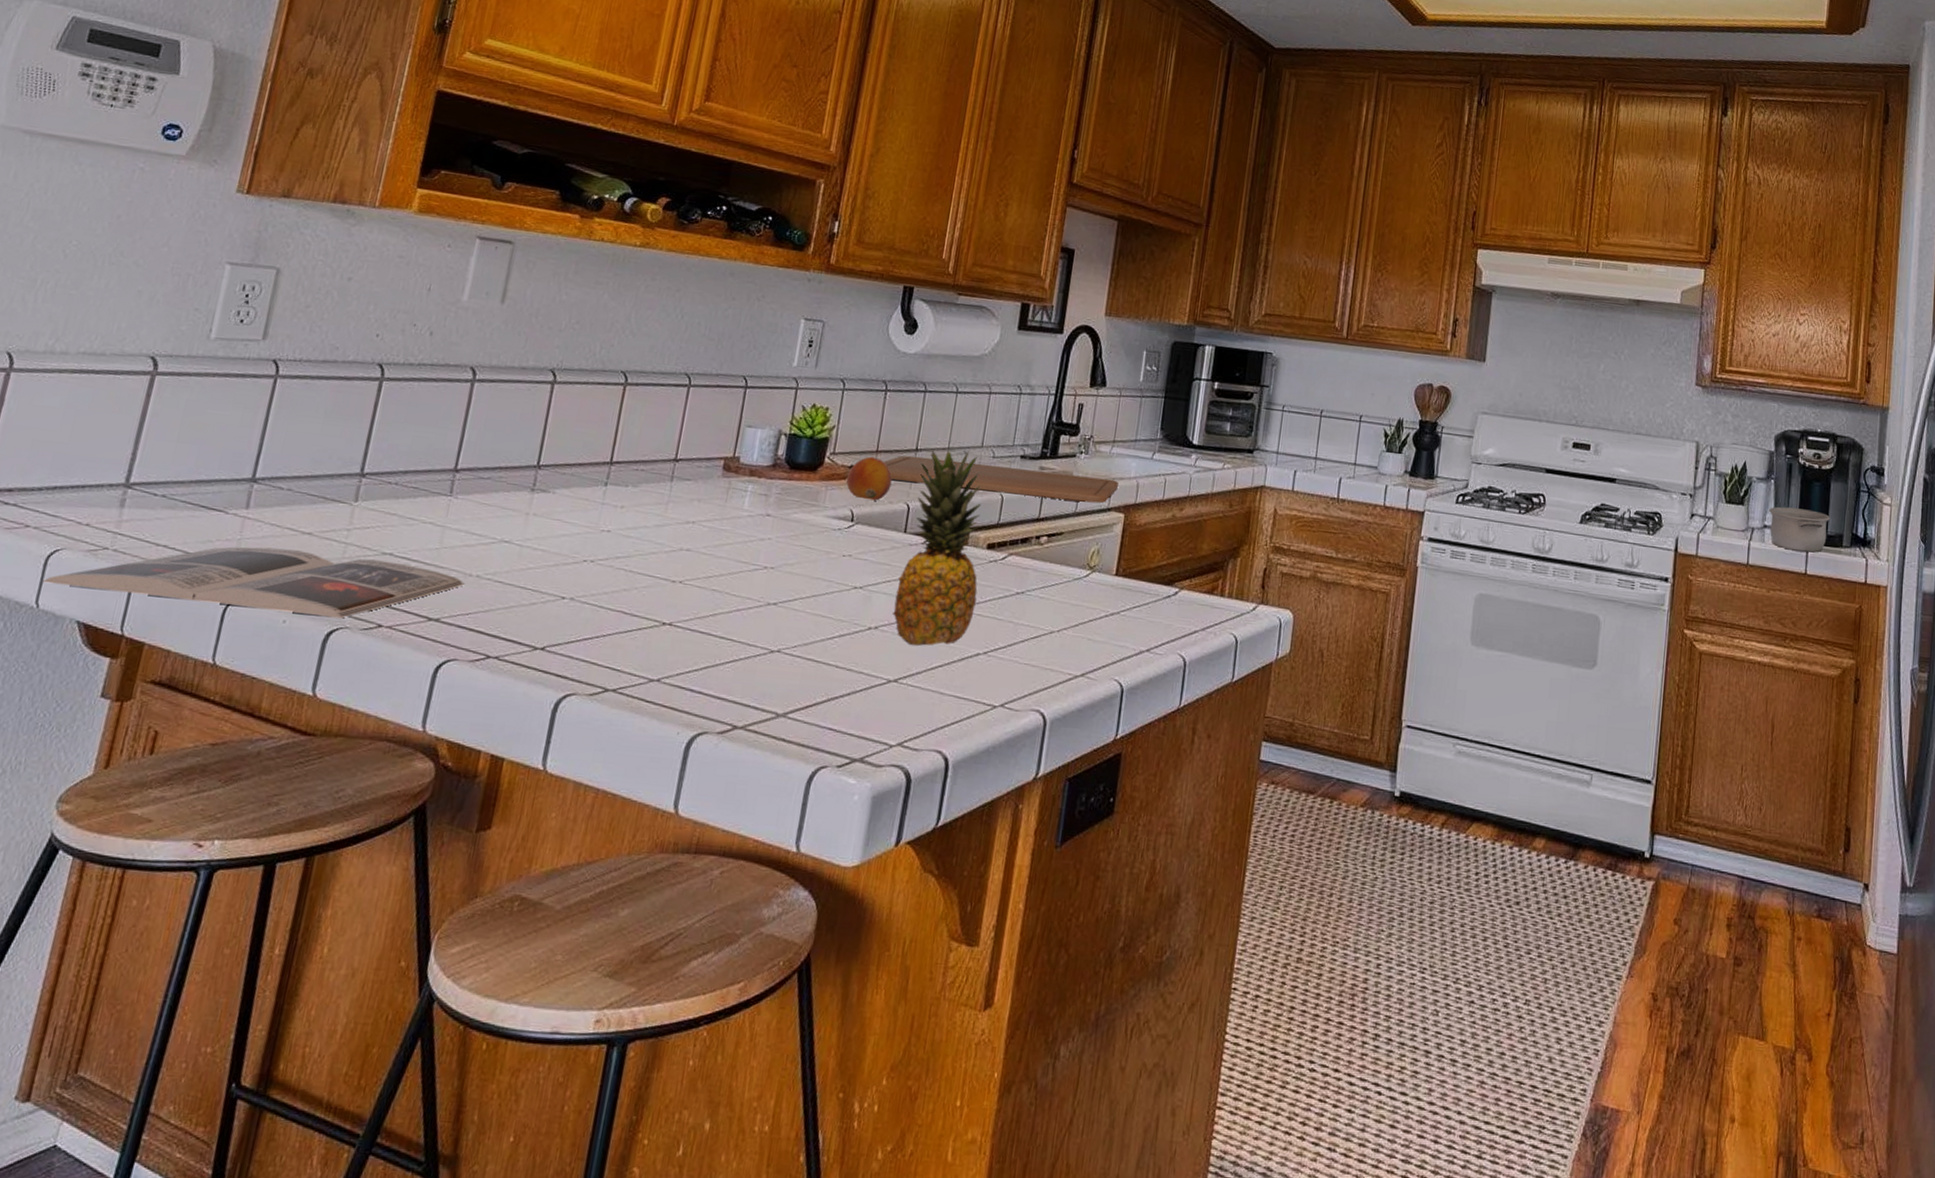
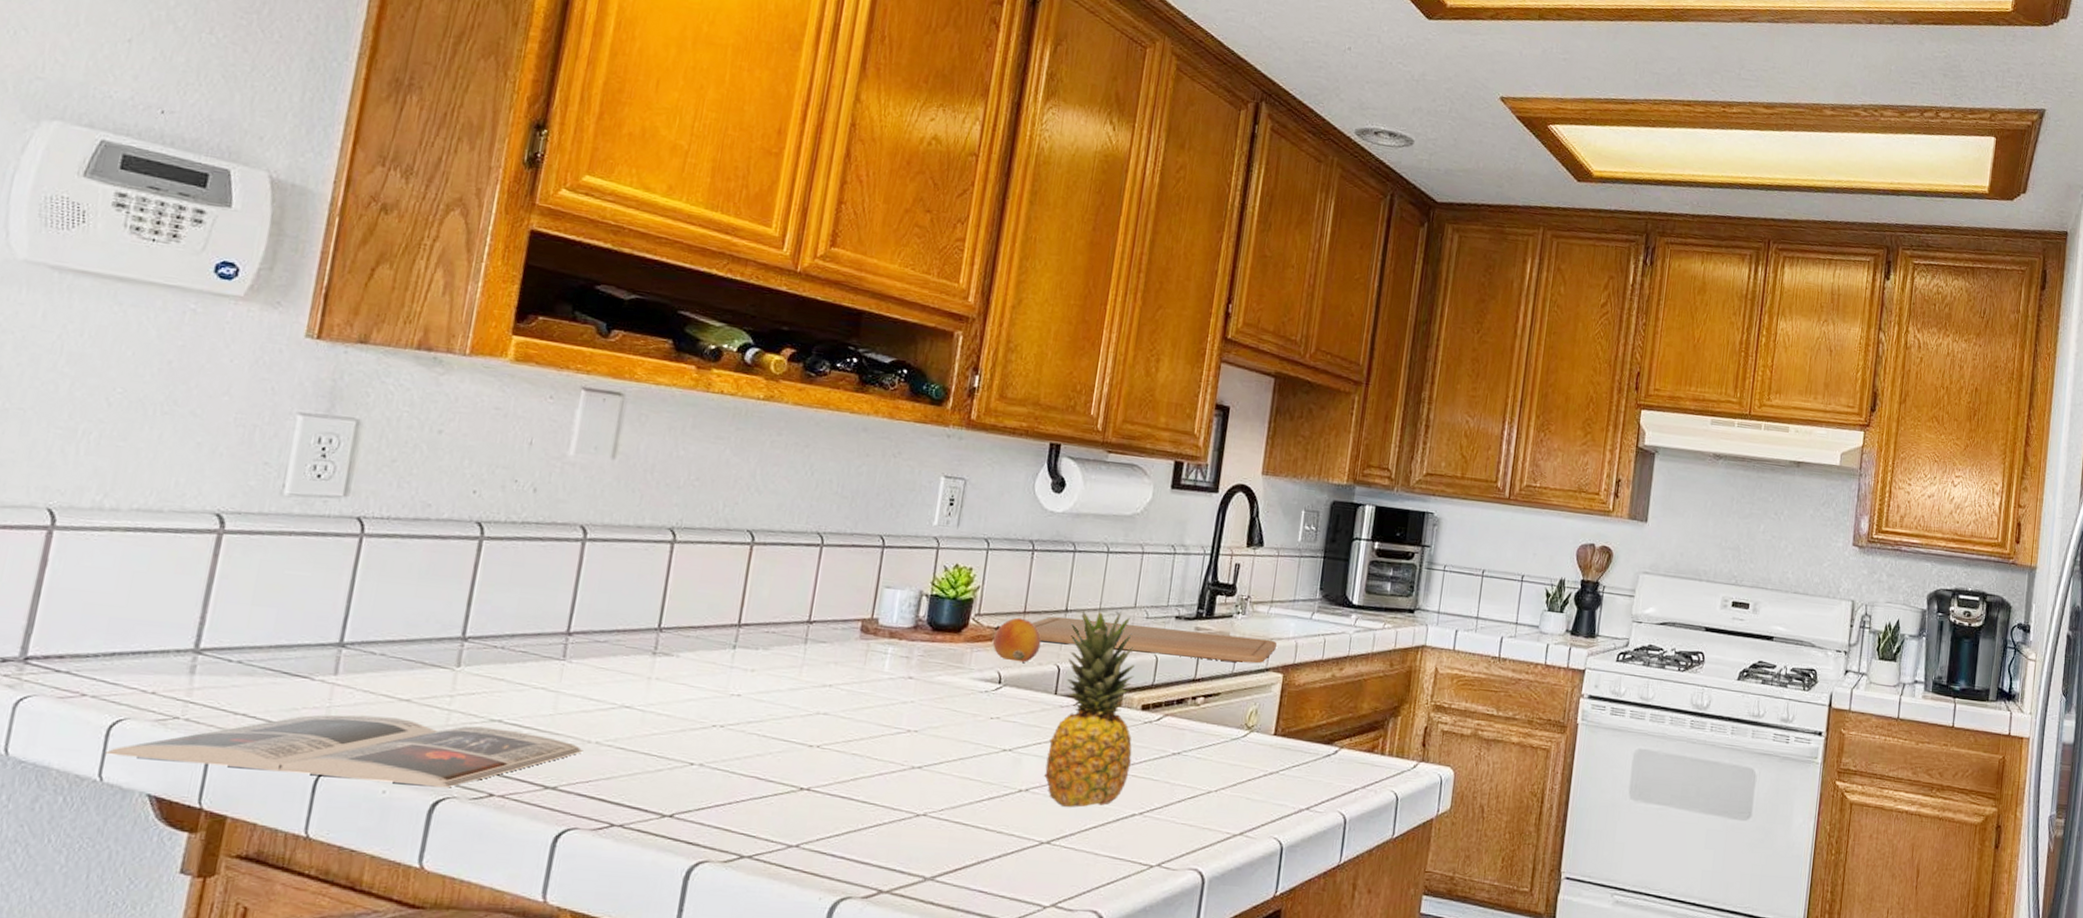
cooking pot: present [1769,506,1831,553] -> none [1920,662,1978,707]

